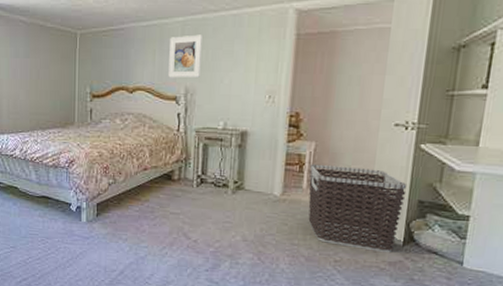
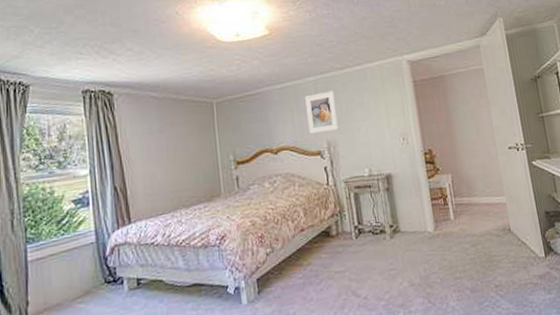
clothes hamper: present [308,163,407,254] -> none [451,190,539,270]

